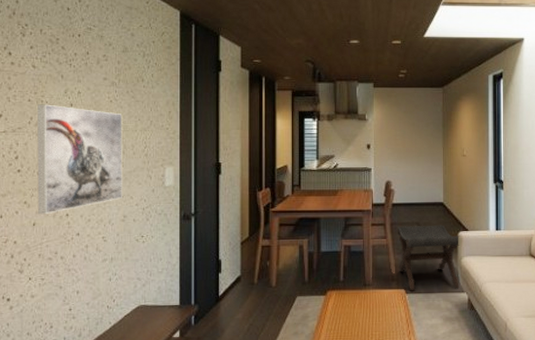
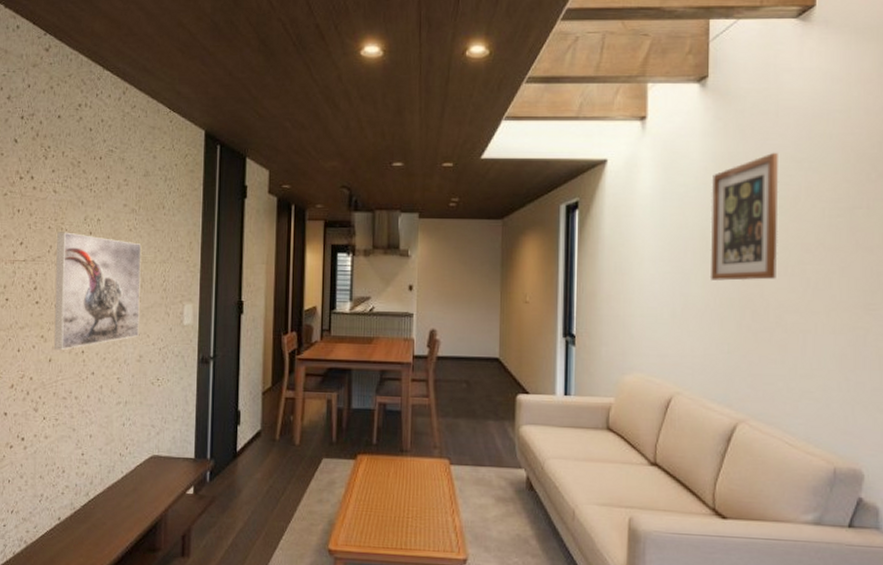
footstool: present [397,225,460,291] -> none [442,384,518,464]

